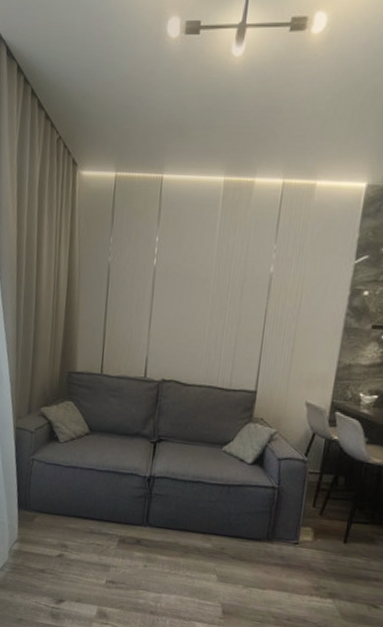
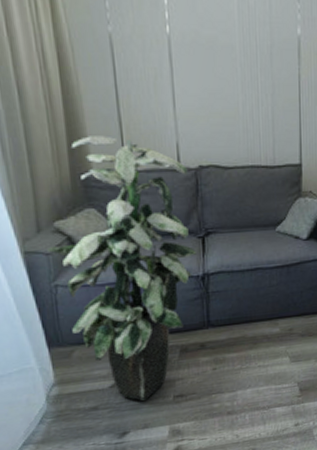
indoor plant: none [32,342,152,577] -> present [47,135,196,401]

